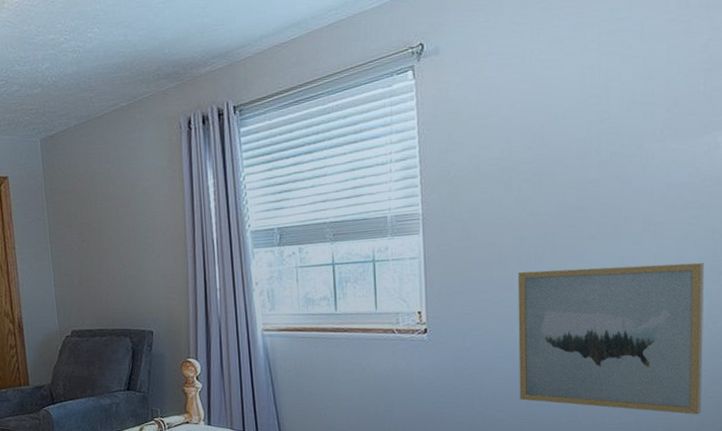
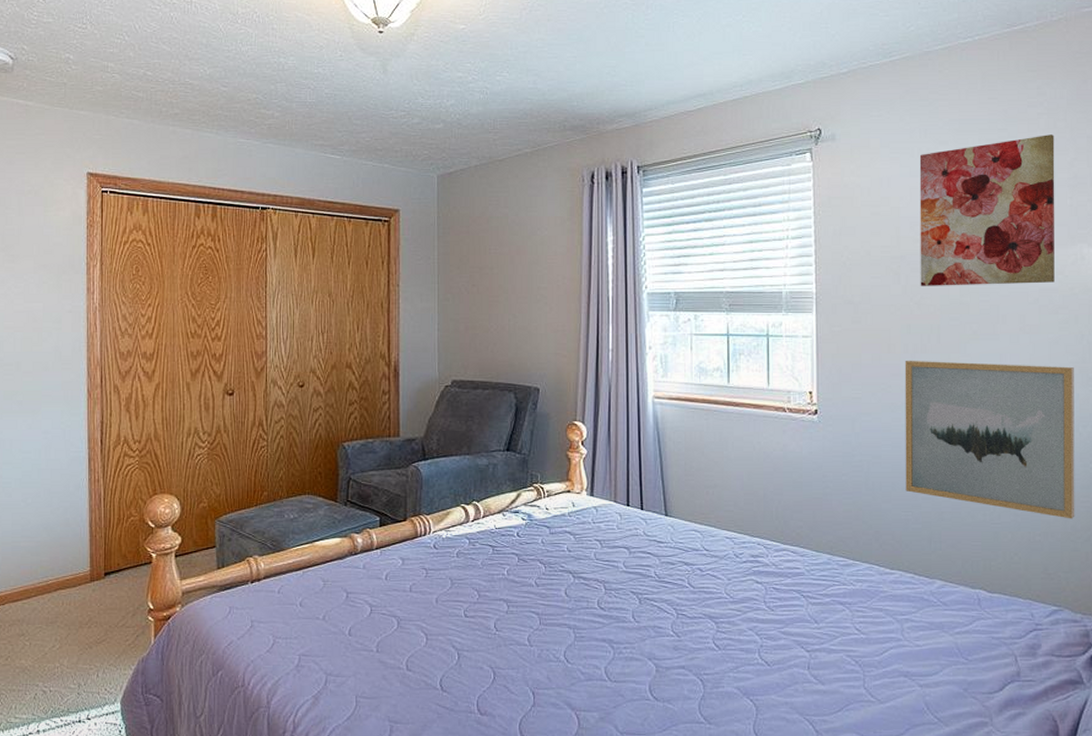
wall art: none [532,16,687,196] -> present [919,135,1055,286]

